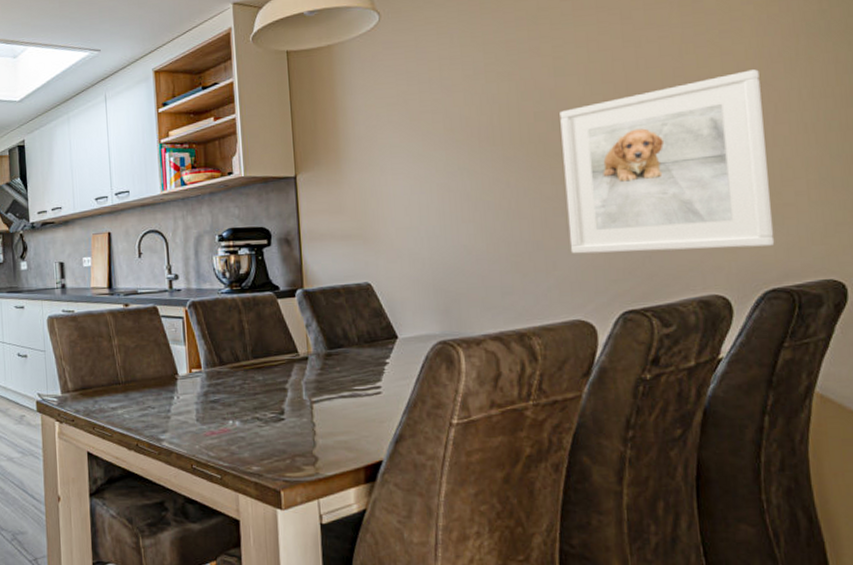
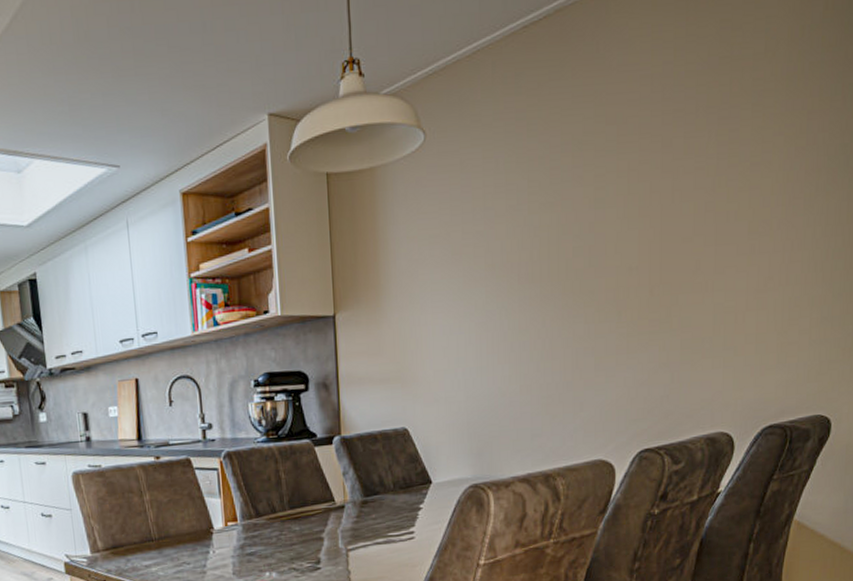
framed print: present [560,69,775,254] -> none [597,205,781,395]

